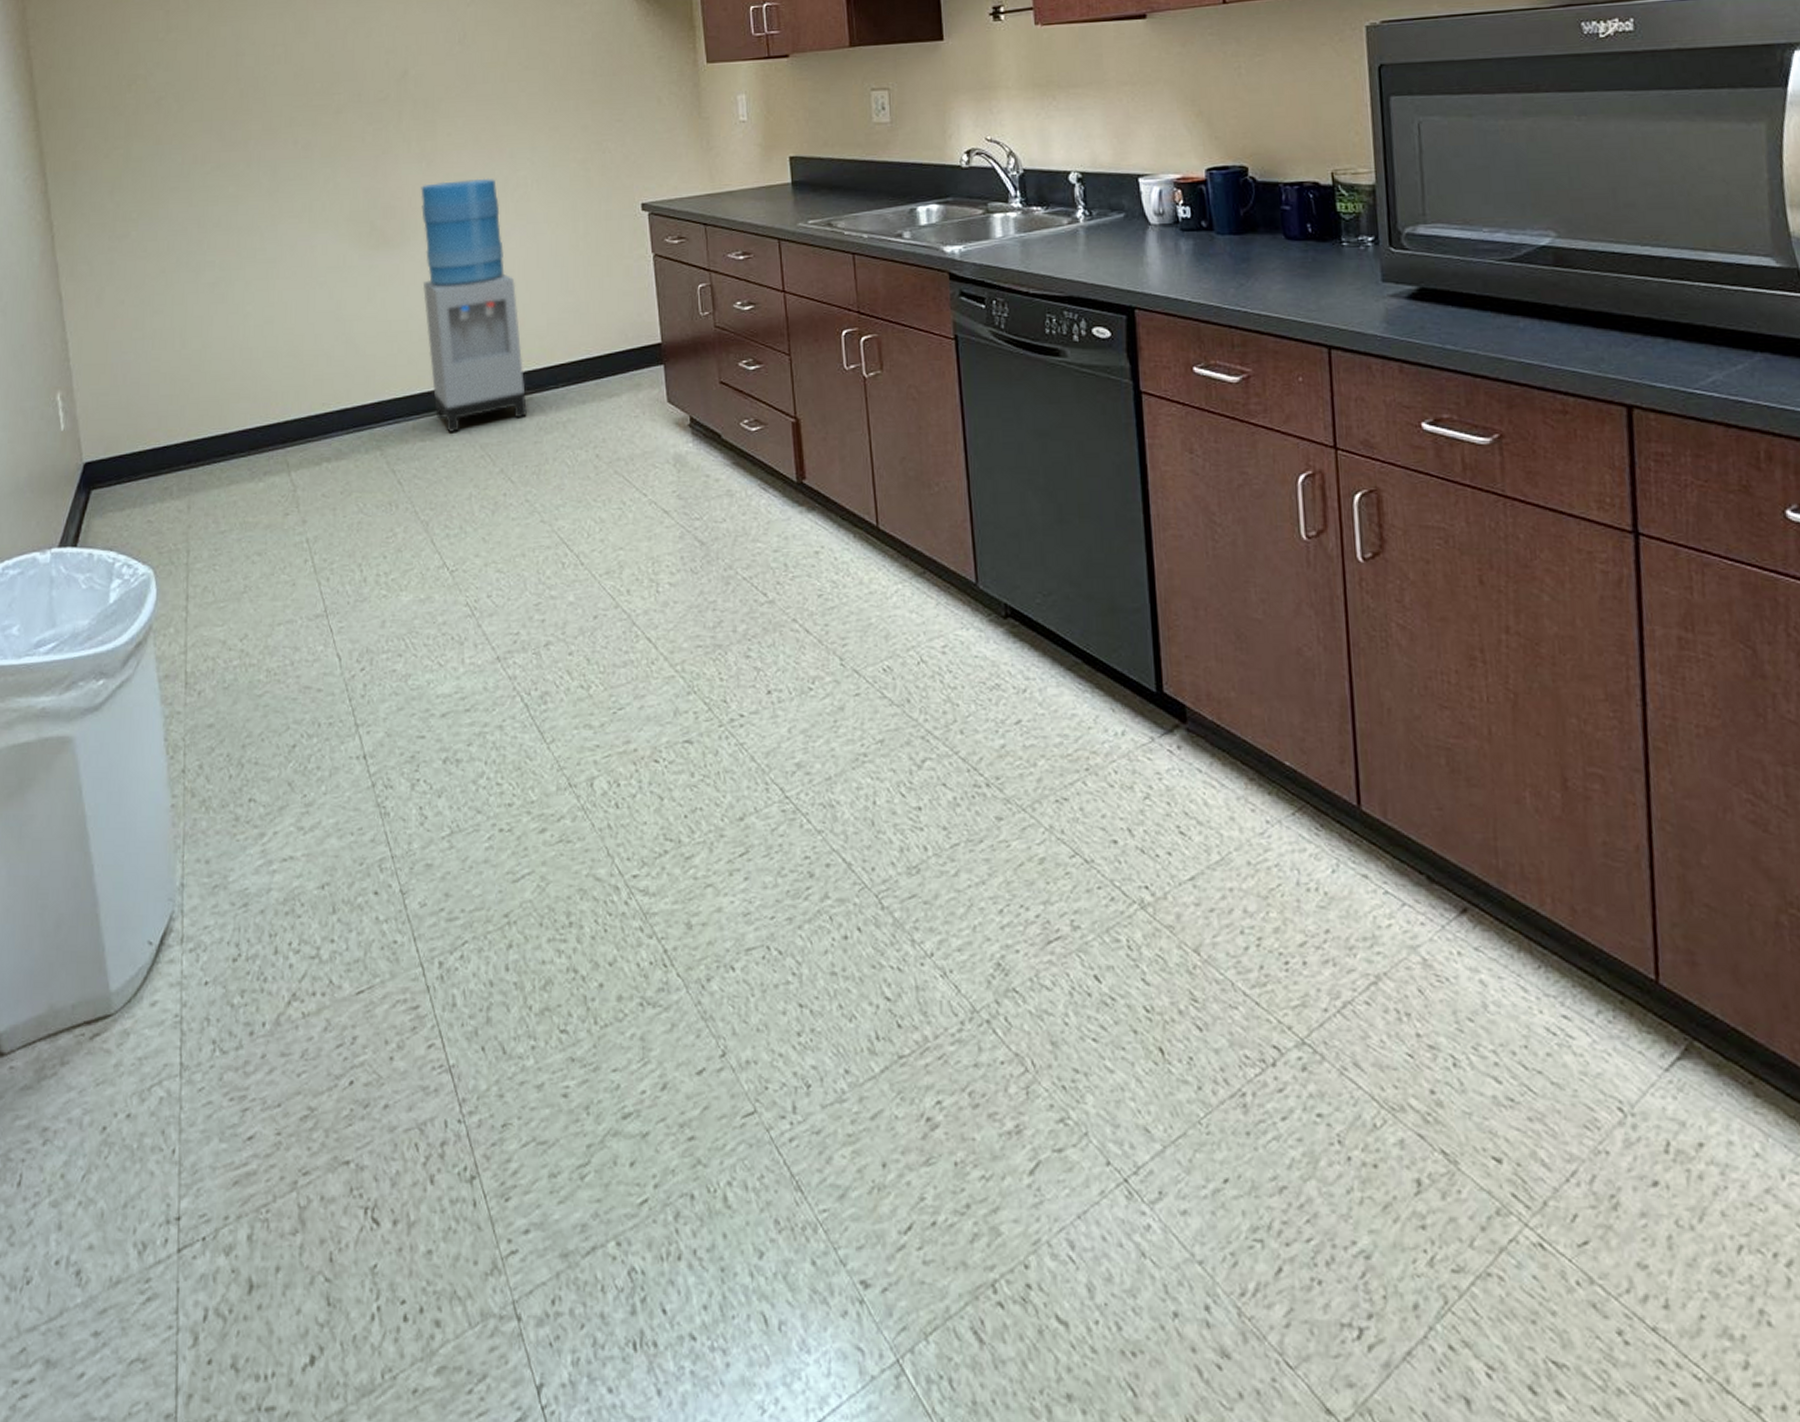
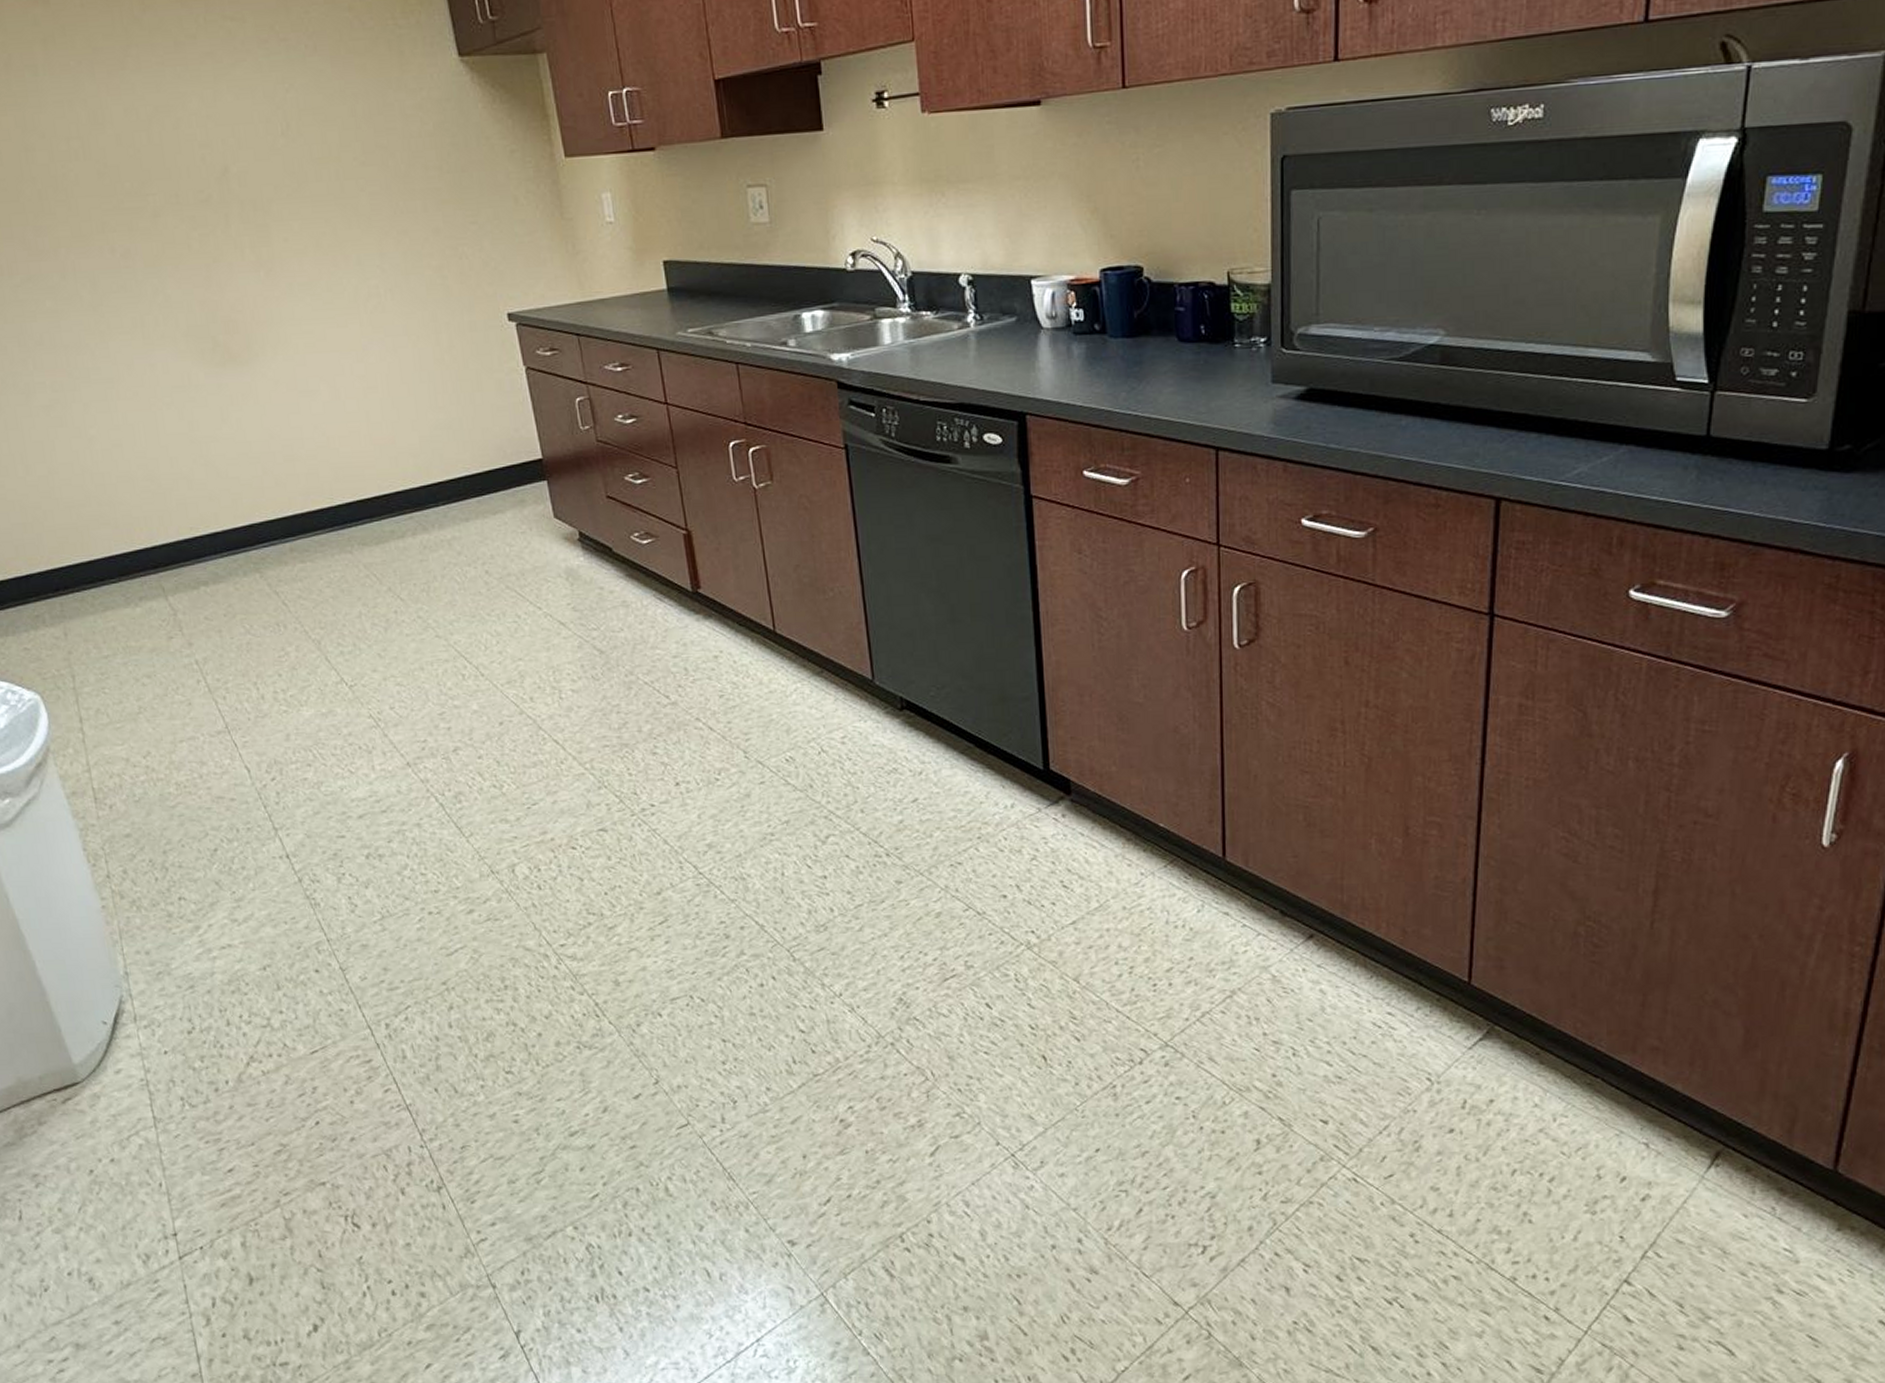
water cooler: present [421,178,527,432] -> none [262,287,409,553]

